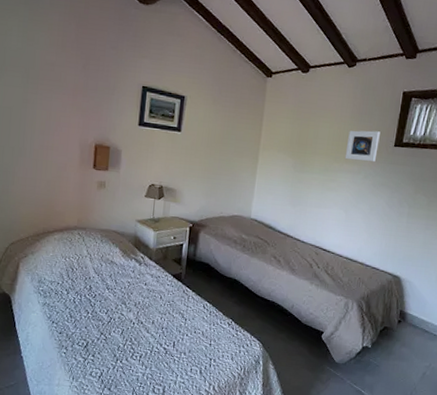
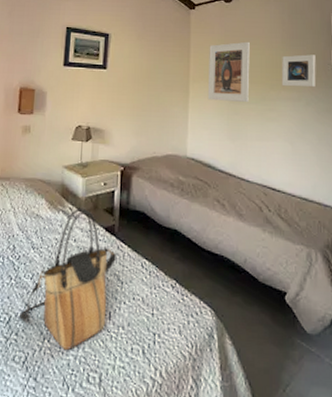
tote bag: none [96,257,182,369] -> present [19,207,116,350]
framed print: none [275,114,321,173] -> present [207,41,250,103]

